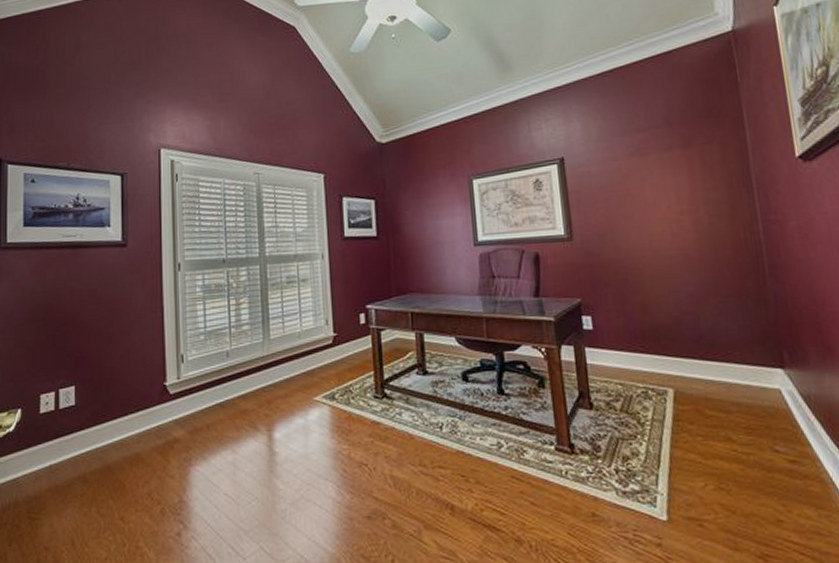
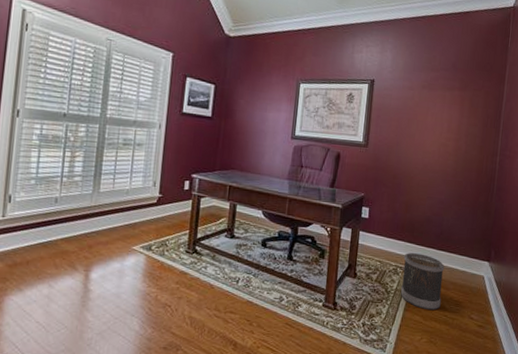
wastebasket: none [653,368,724,445] -> present [400,253,445,311]

